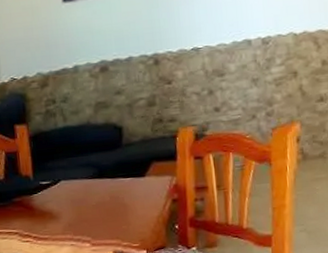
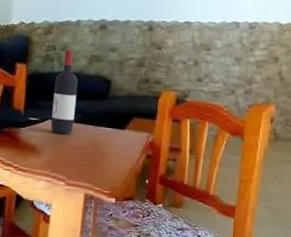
wine bottle: none [60,100,90,193] -> present [51,49,78,134]

